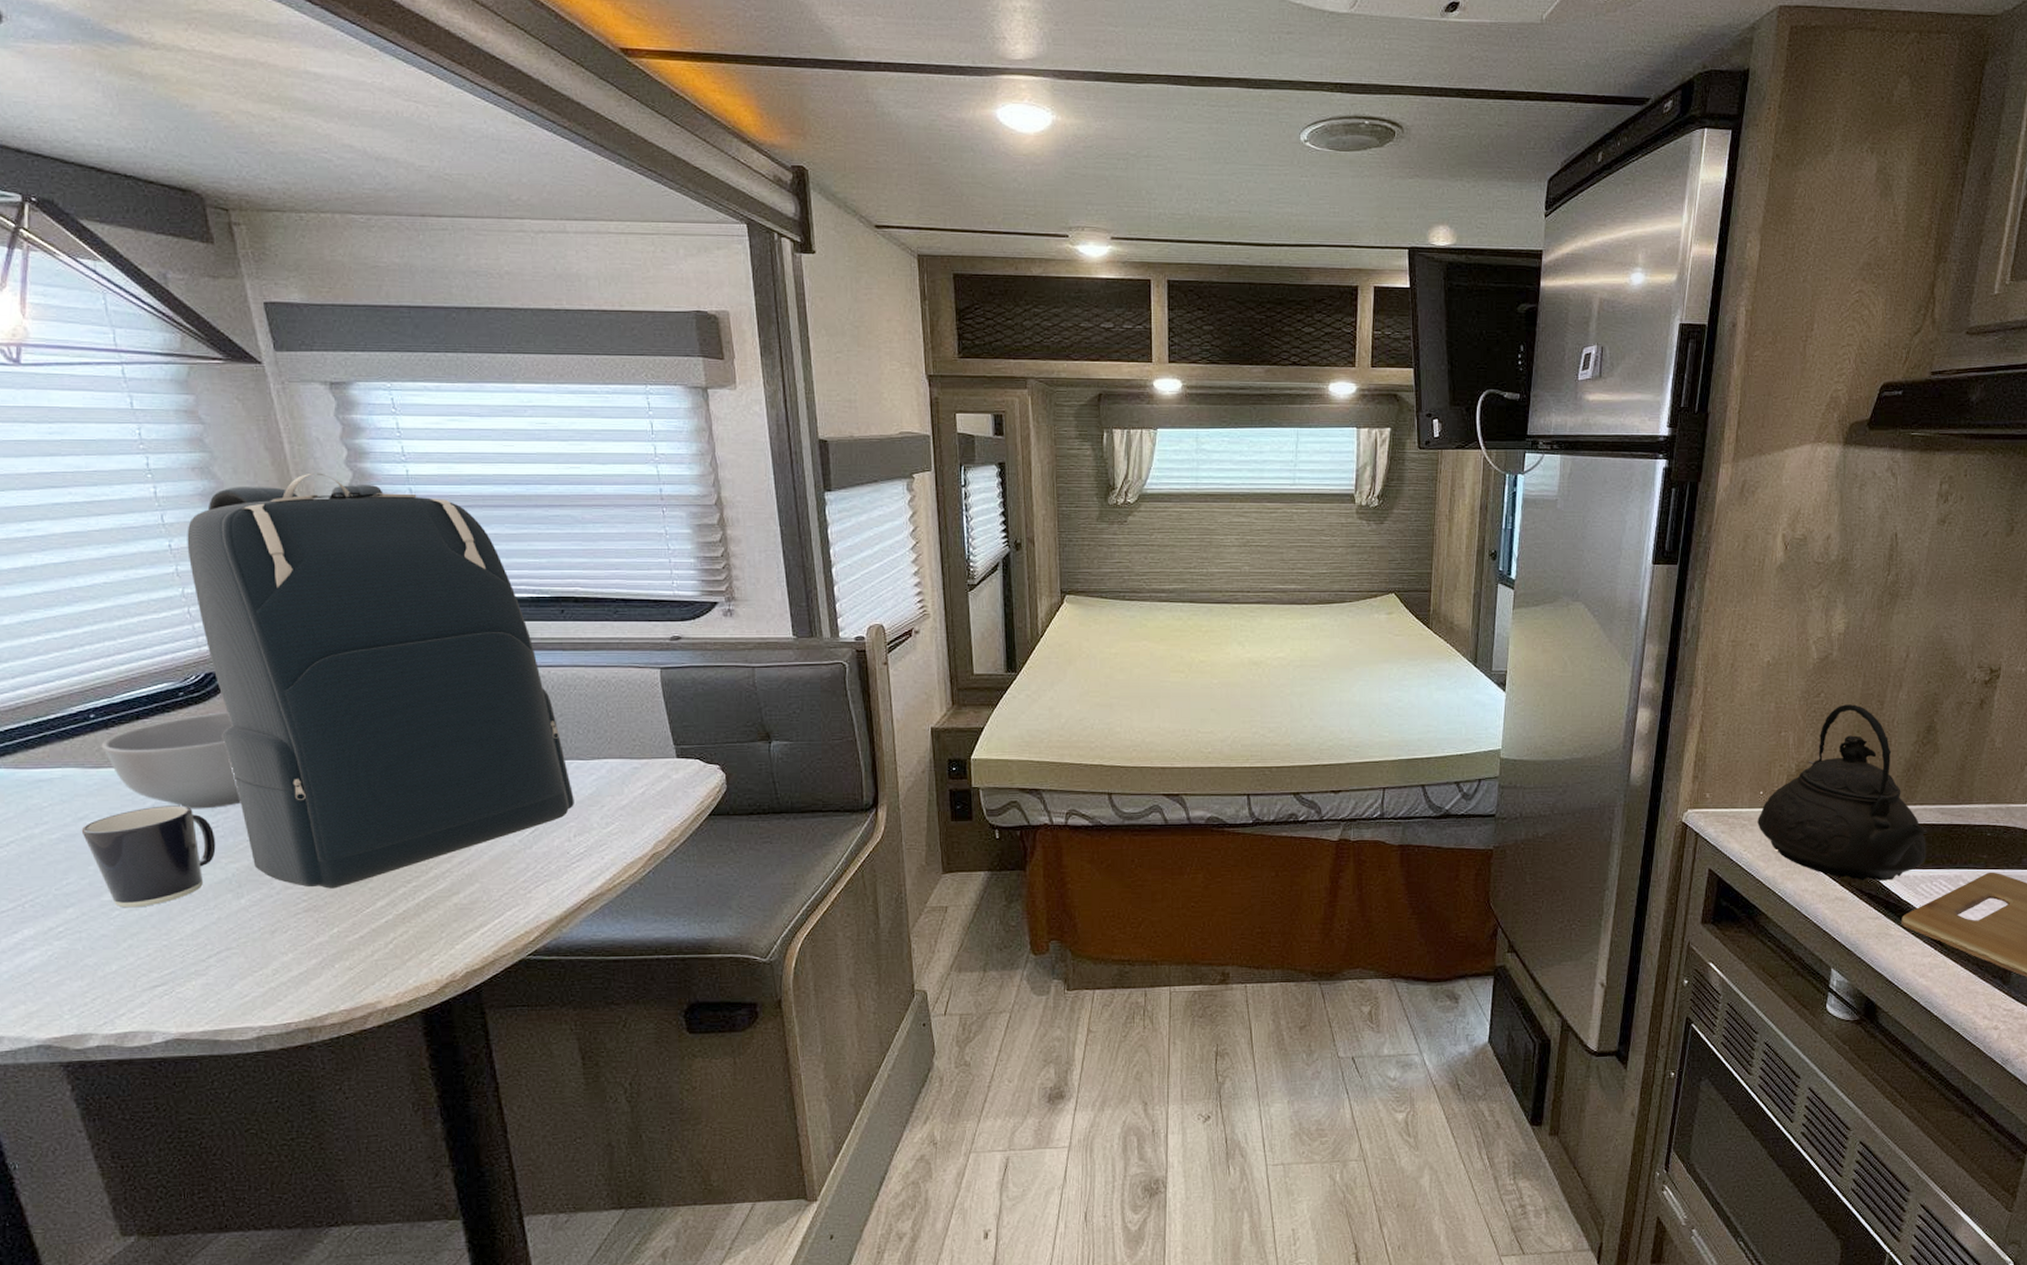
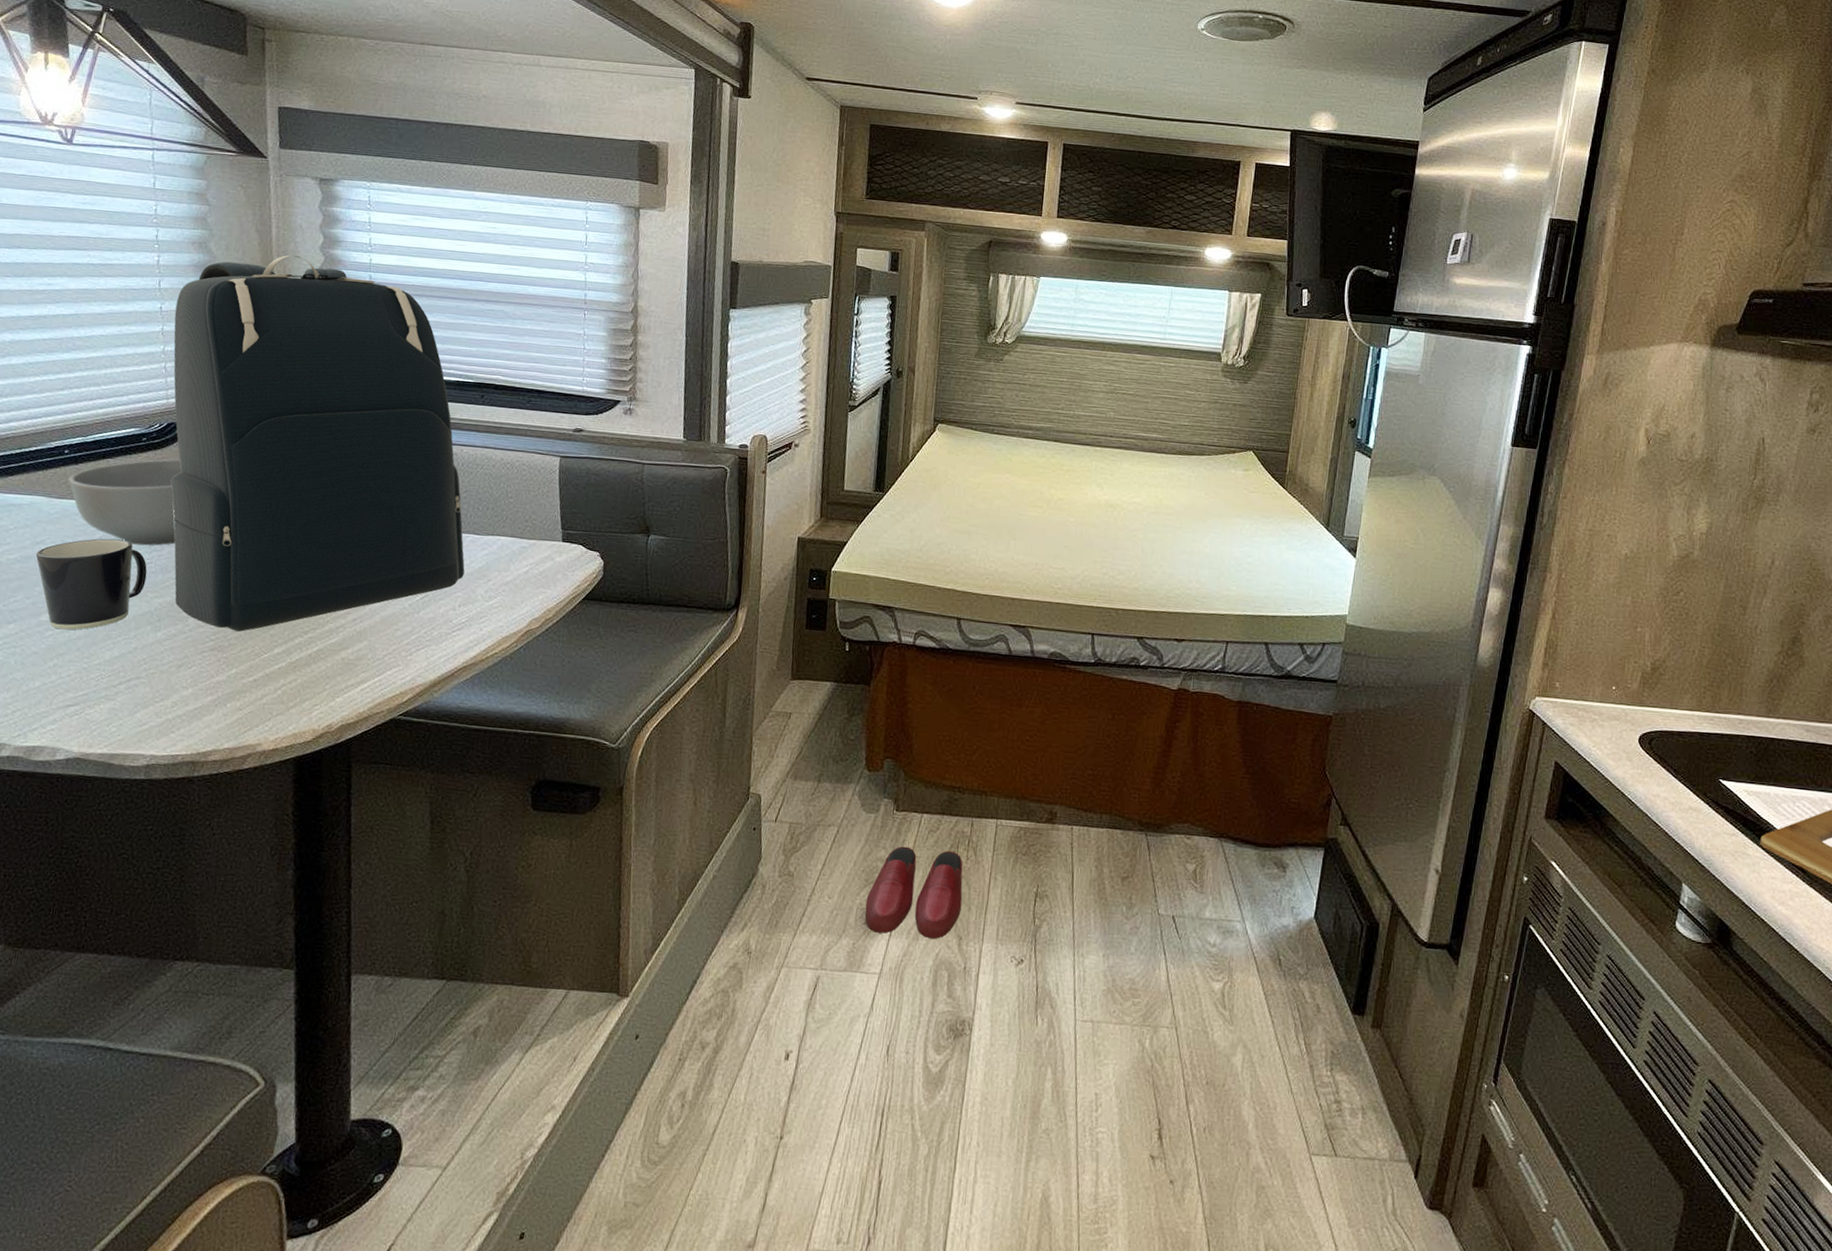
slippers: none [1047,1022,1144,1109] -> present [865,846,963,939]
teakettle: present [1757,704,1928,882] -> none [1608,606,1791,796]

